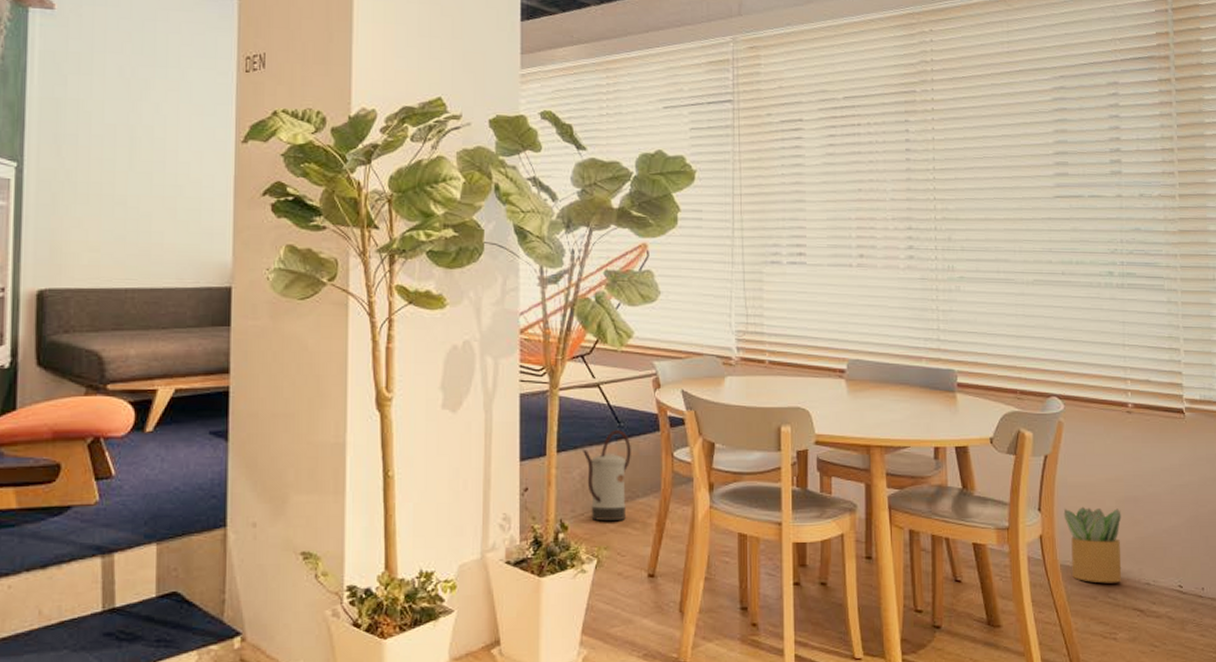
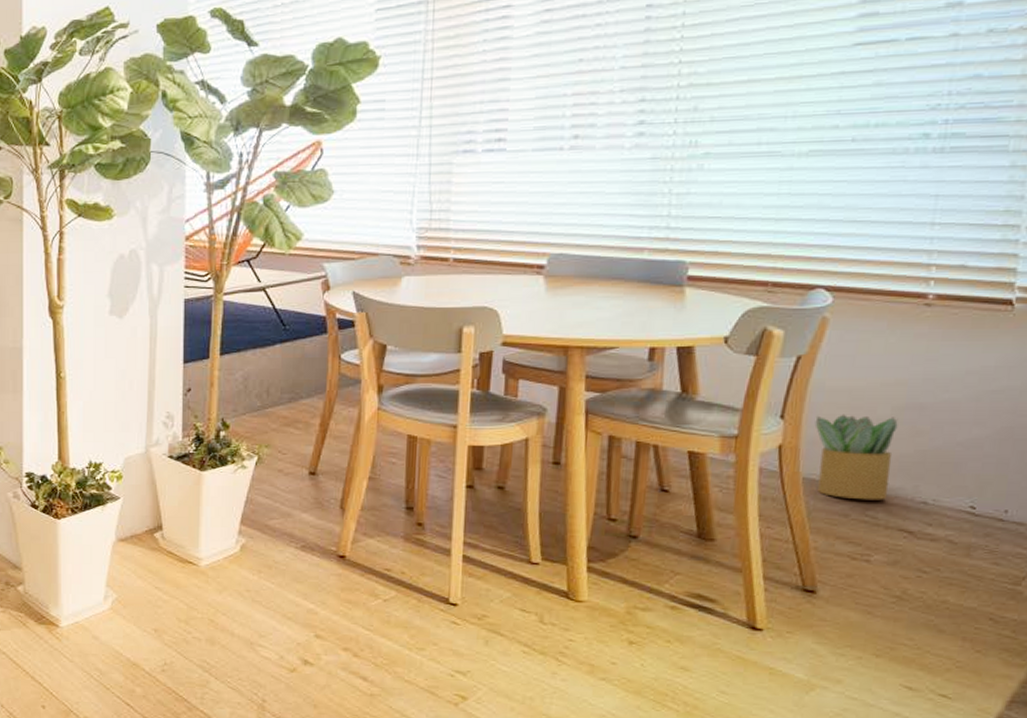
watering can: present [583,430,631,521] -> none [246,333,296,420]

